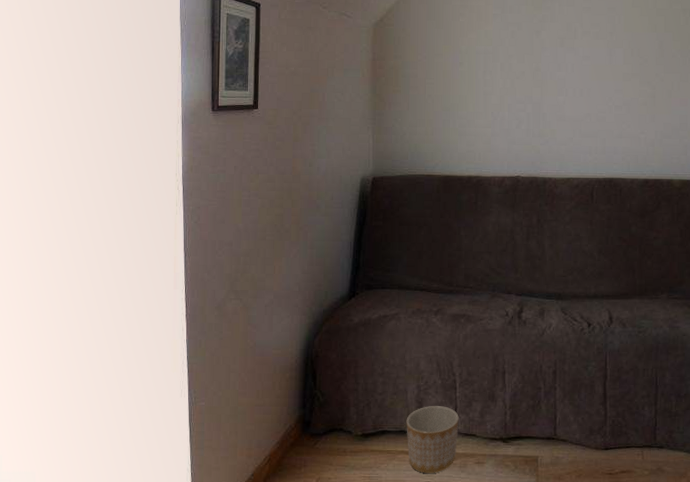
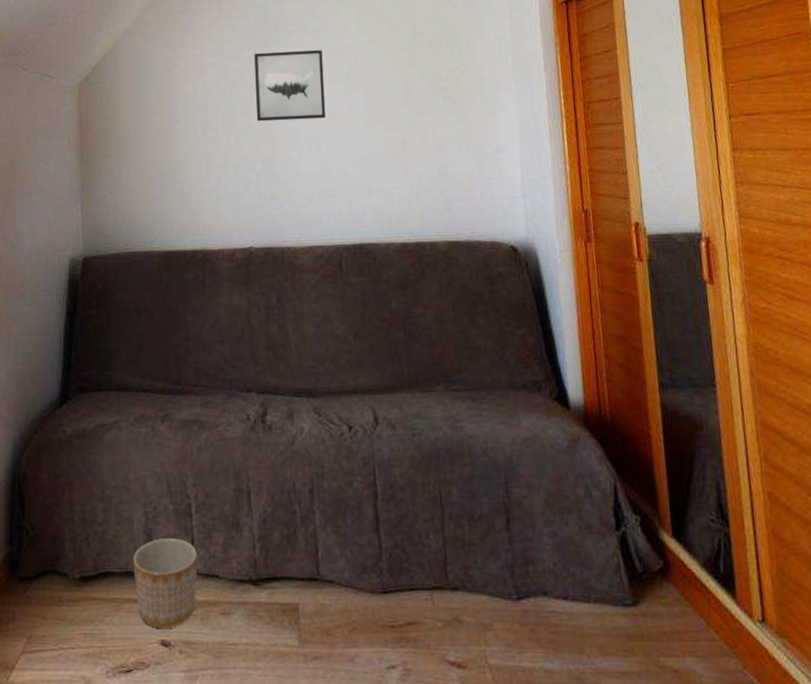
wall art: none [530,8,591,70] -> present [254,50,326,122]

